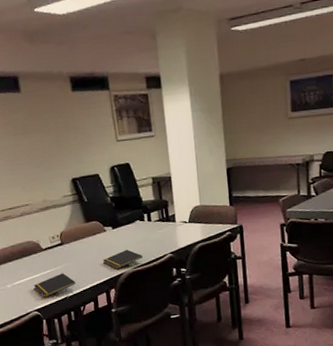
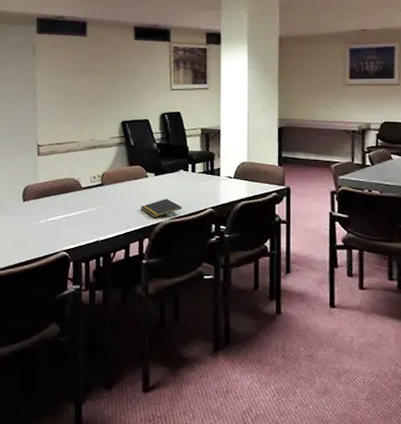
notepad: present [34,273,76,298] -> none [67,215,110,239]

